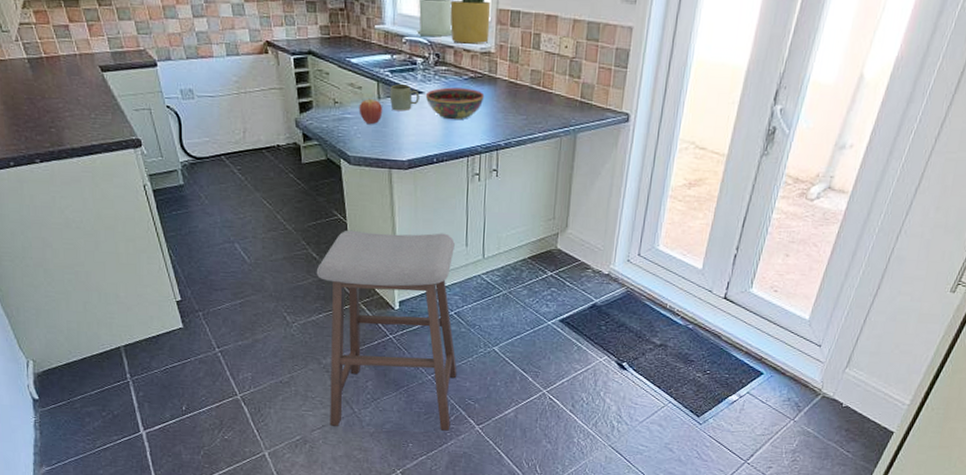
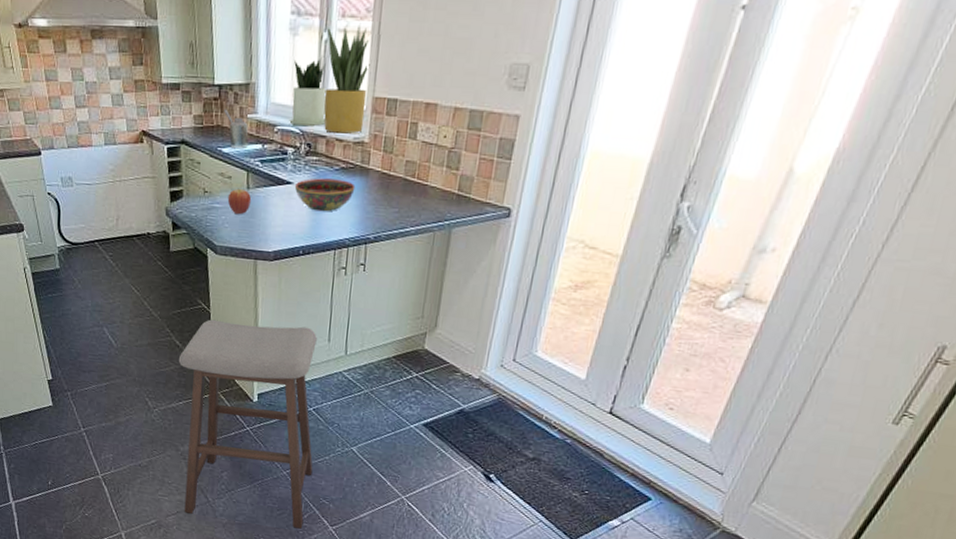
soap dispenser: none [351,19,377,60] -> present [224,109,249,149]
mug: present [389,84,420,112] -> none [258,174,289,202]

